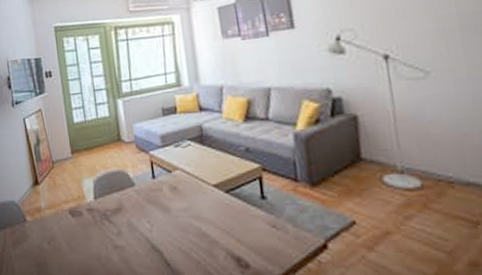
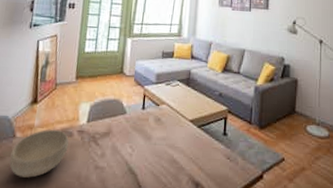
bowl: none [26,211,81,261] -> present [9,130,69,178]

